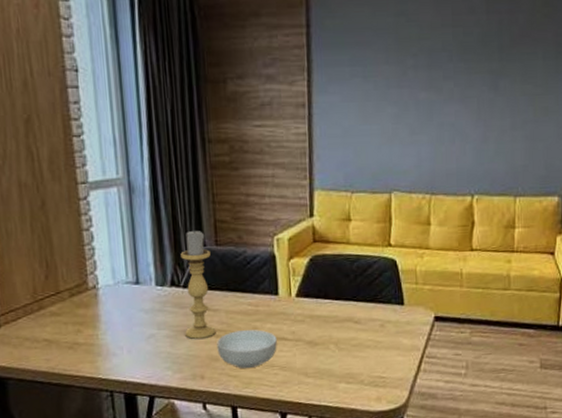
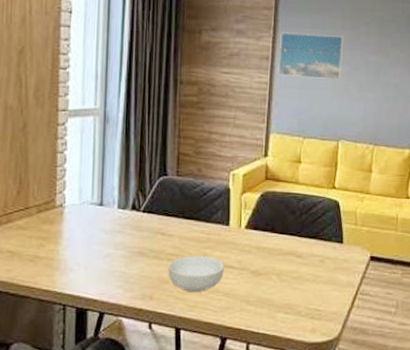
candle holder: present [180,230,216,339] -> none [140,160,171,261]
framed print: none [315,71,389,125] -> present [278,32,344,80]

